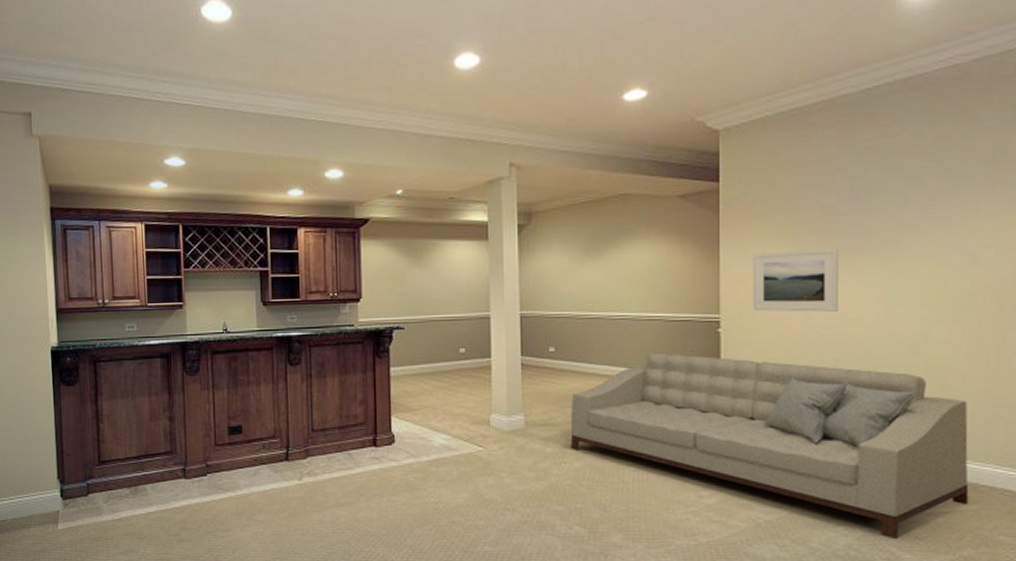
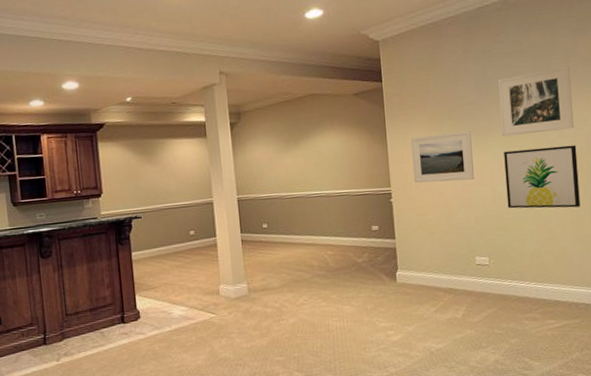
sofa: present [570,352,969,539] -> none [283,221,573,352]
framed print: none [883,168,996,259] -> present [497,66,574,137]
wall art: none [883,275,996,358] -> present [504,145,580,209]

